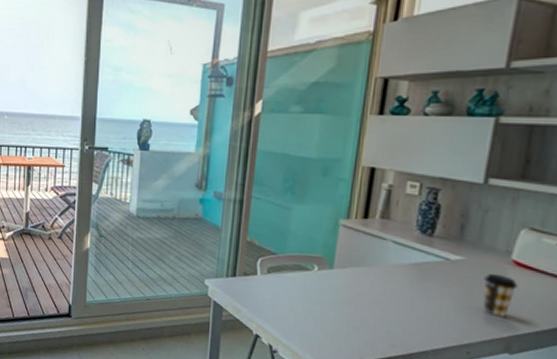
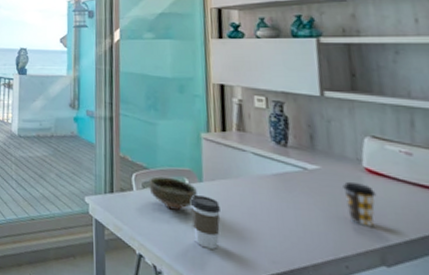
bowl: none [274,262,325,297] -> present [149,176,197,212]
coffee cup: none [315,281,348,333] -> present [190,195,220,249]

